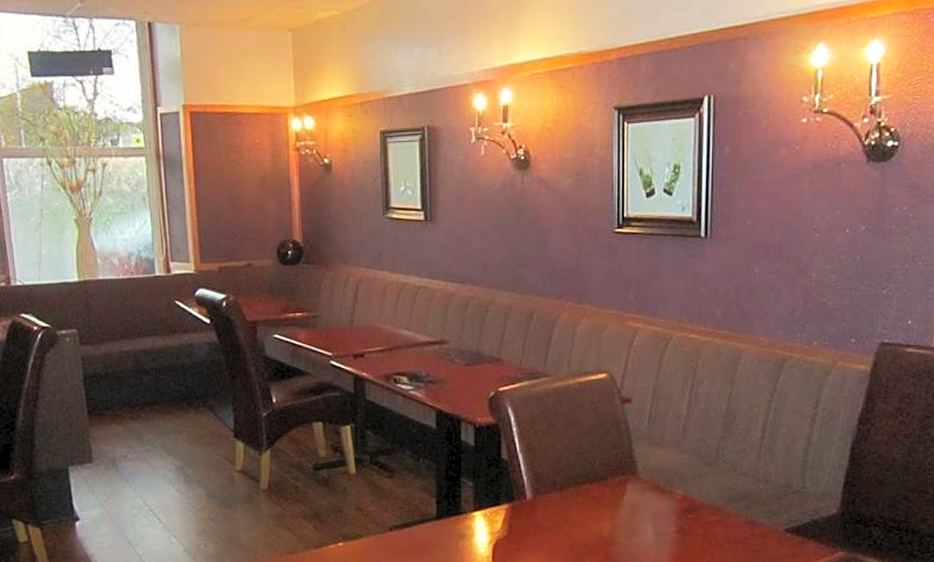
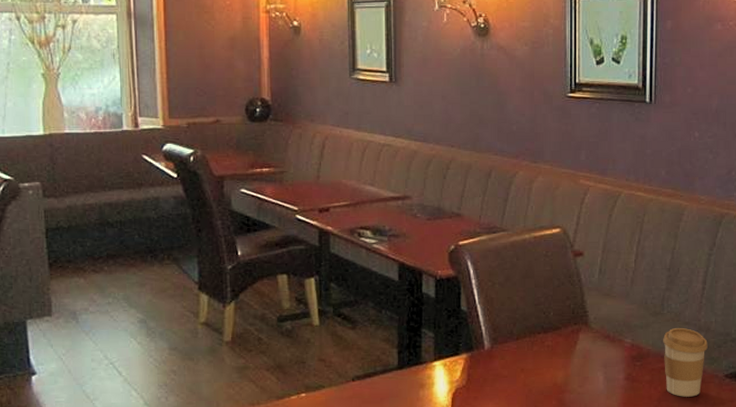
coffee cup: none [718,478,767,552] -> present [663,327,708,397]

